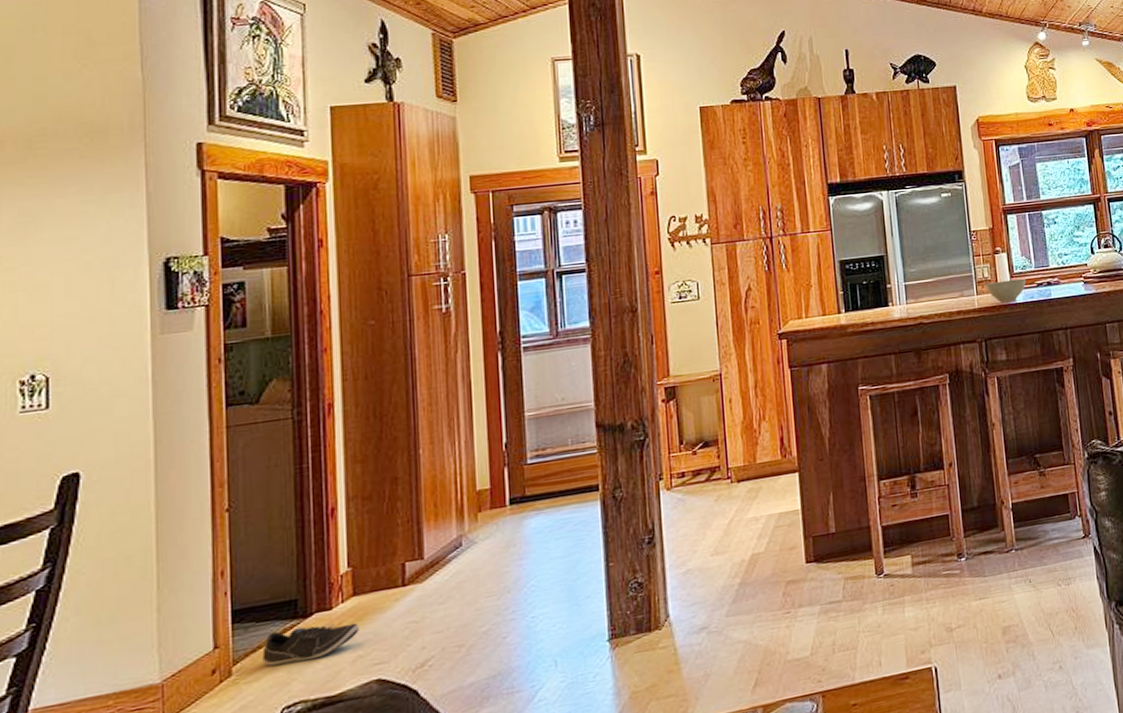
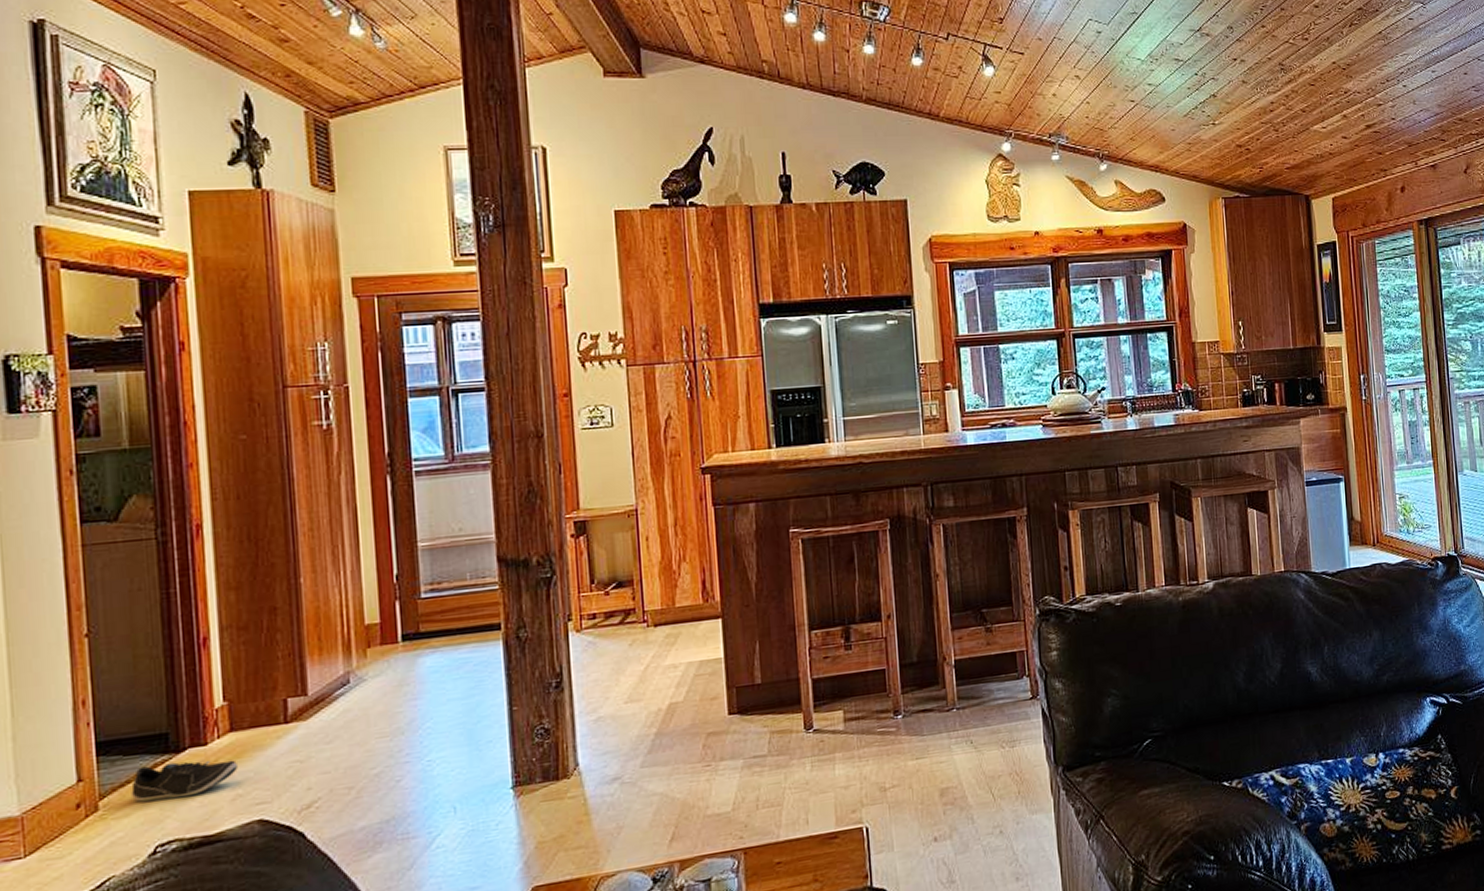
bowl: present [985,278,1027,304] -> none [932,418,979,445]

